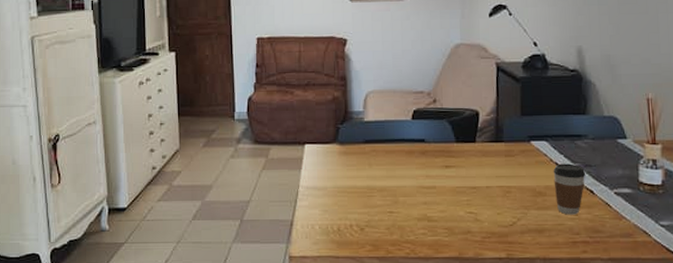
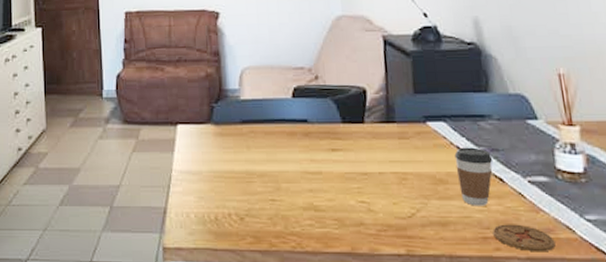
coaster: none [581,230,633,254] -> present [492,224,556,252]

